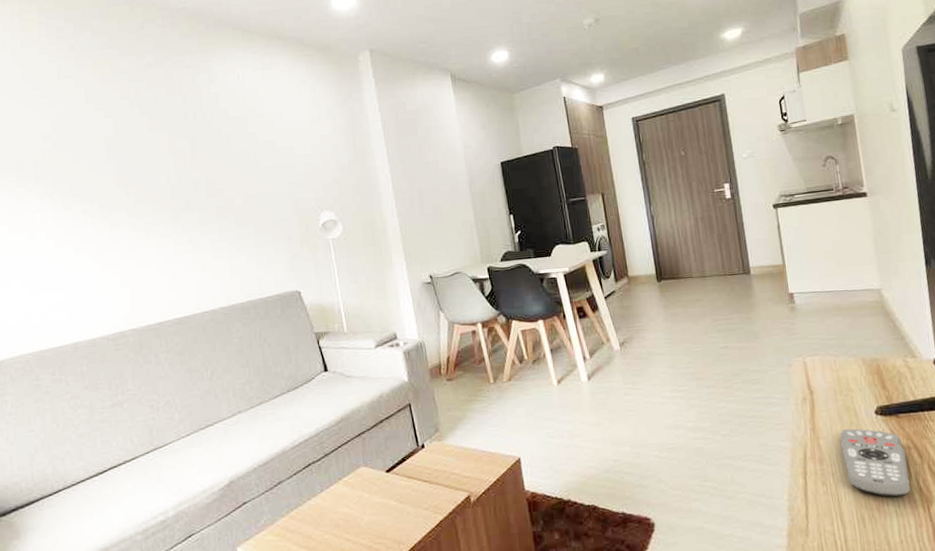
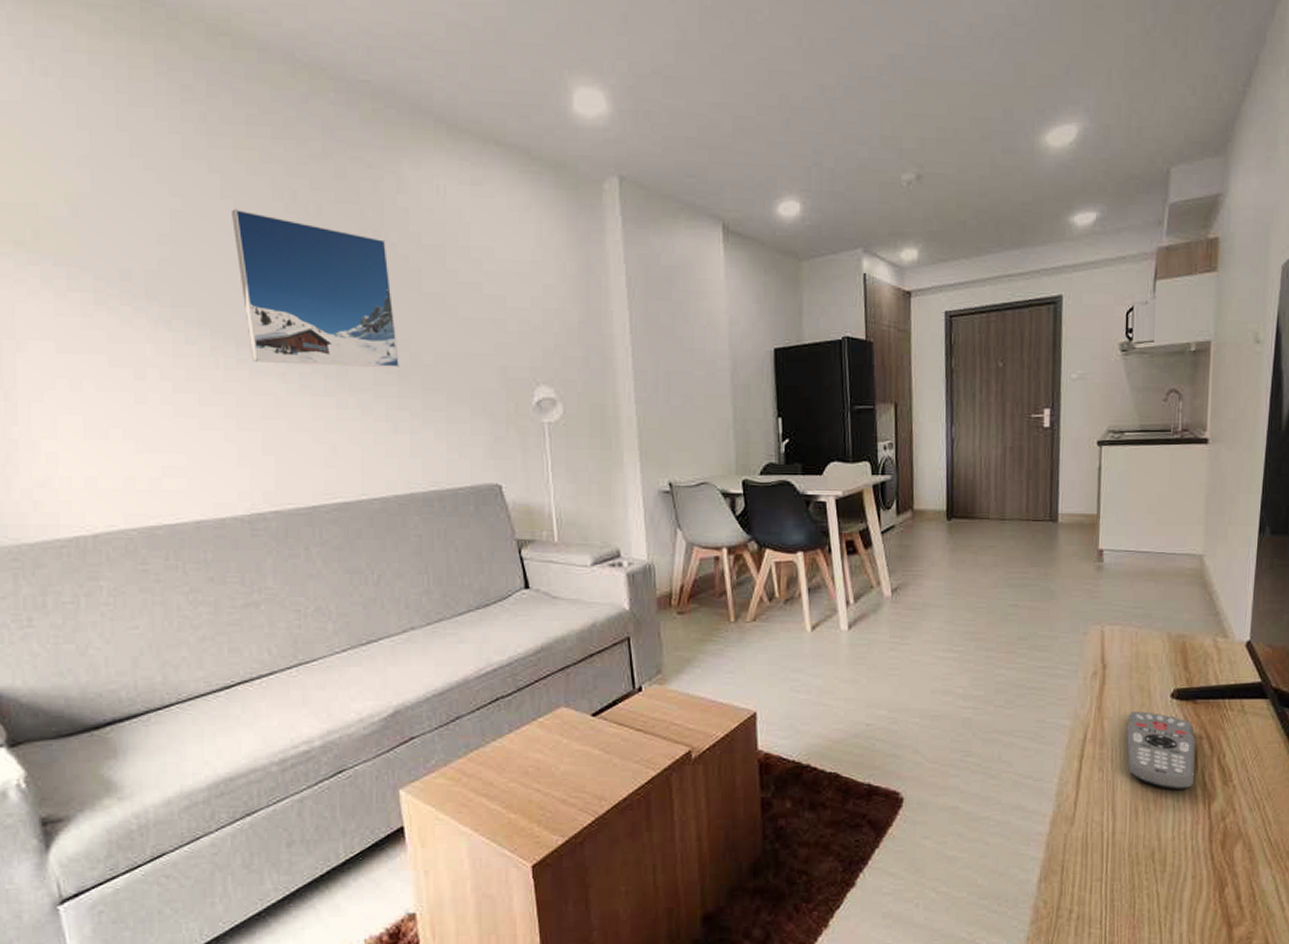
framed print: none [93,109,219,218] -> present [232,209,401,369]

